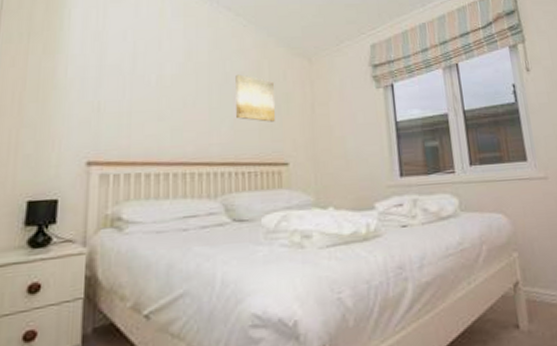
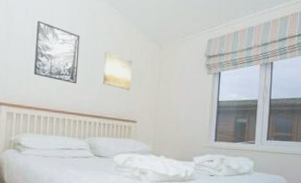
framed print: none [136,45,201,123] -> present [33,20,80,84]

